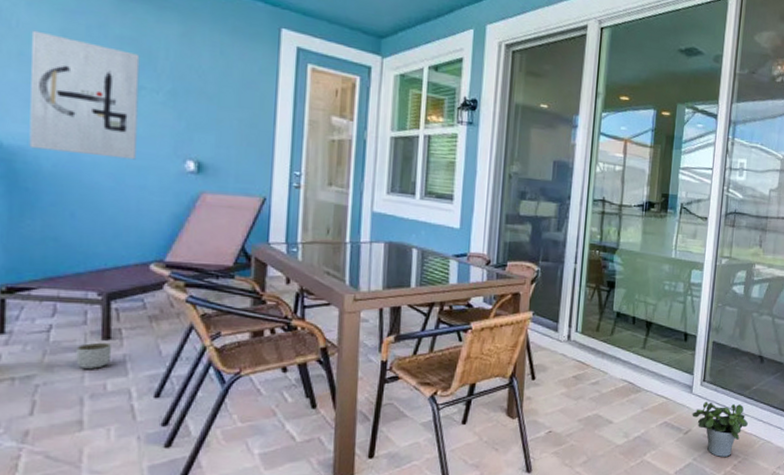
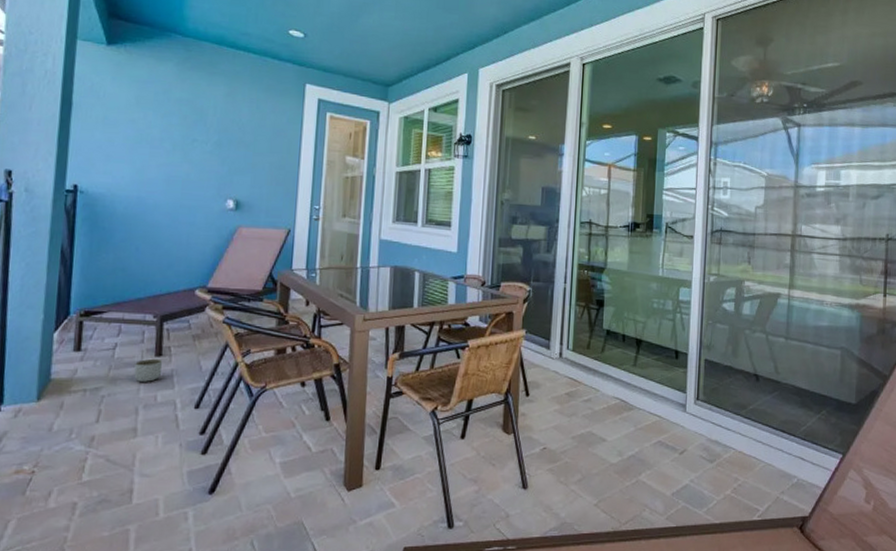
wall art: present [29,30,140,160] -> none [108,98,194,201]
potted plant: present [692,402,748,457] -> none [686,421,746,479]

